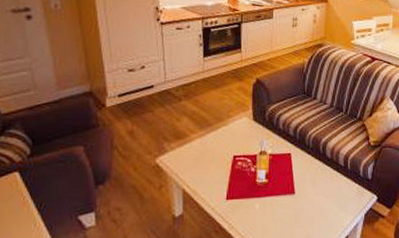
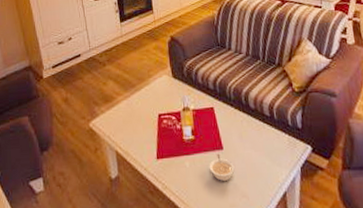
legume: none [278,198,303,224] -> present [209,153,235,181]

